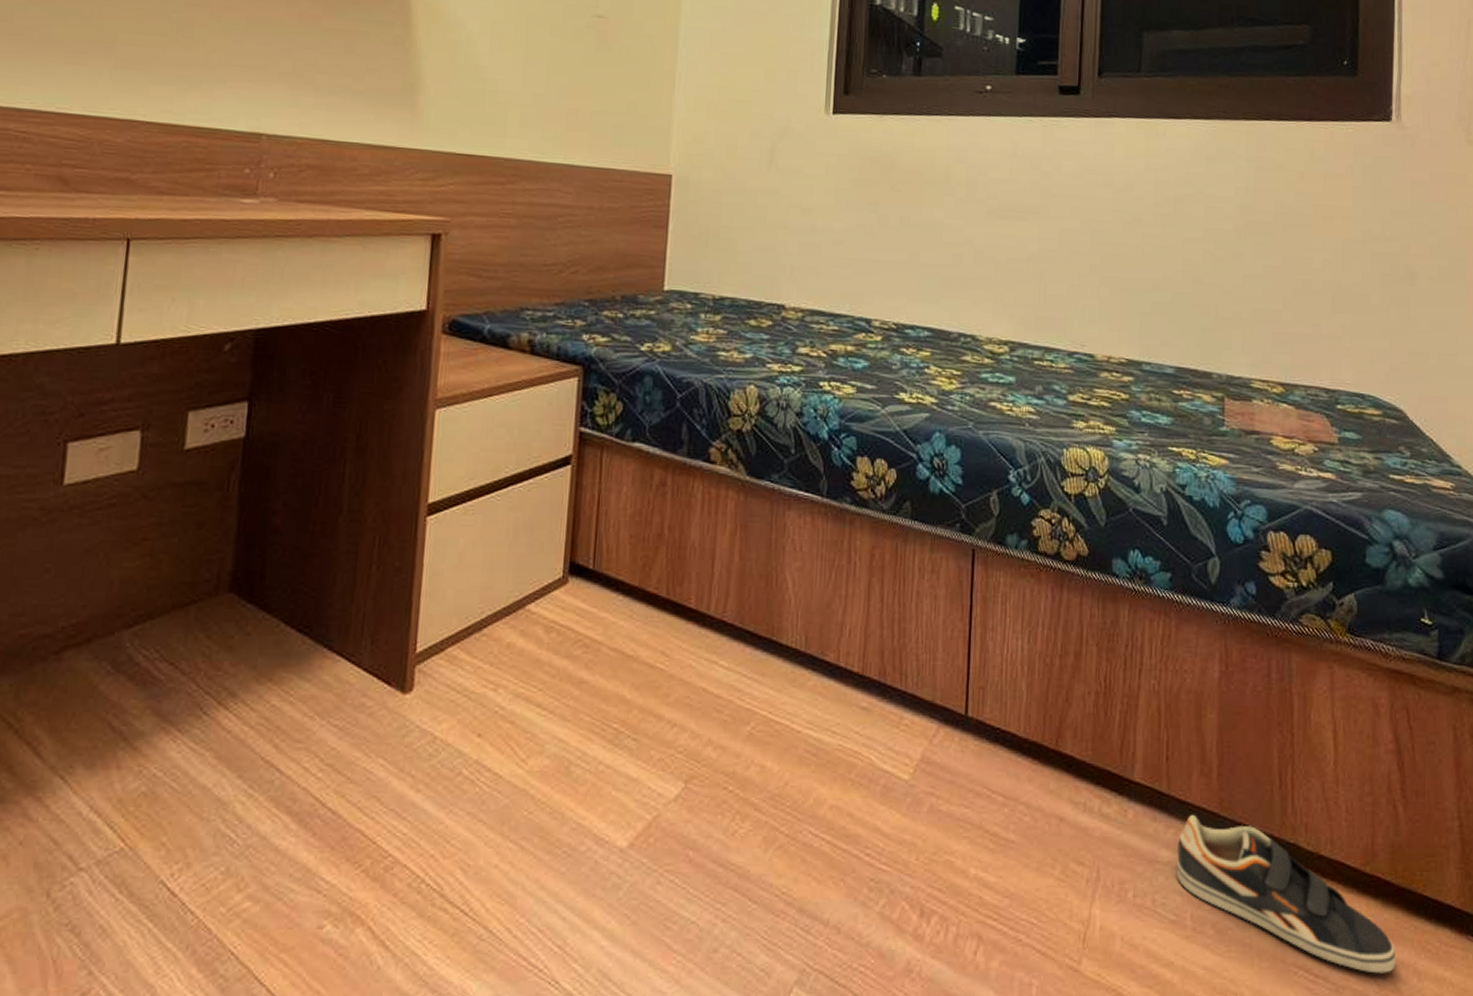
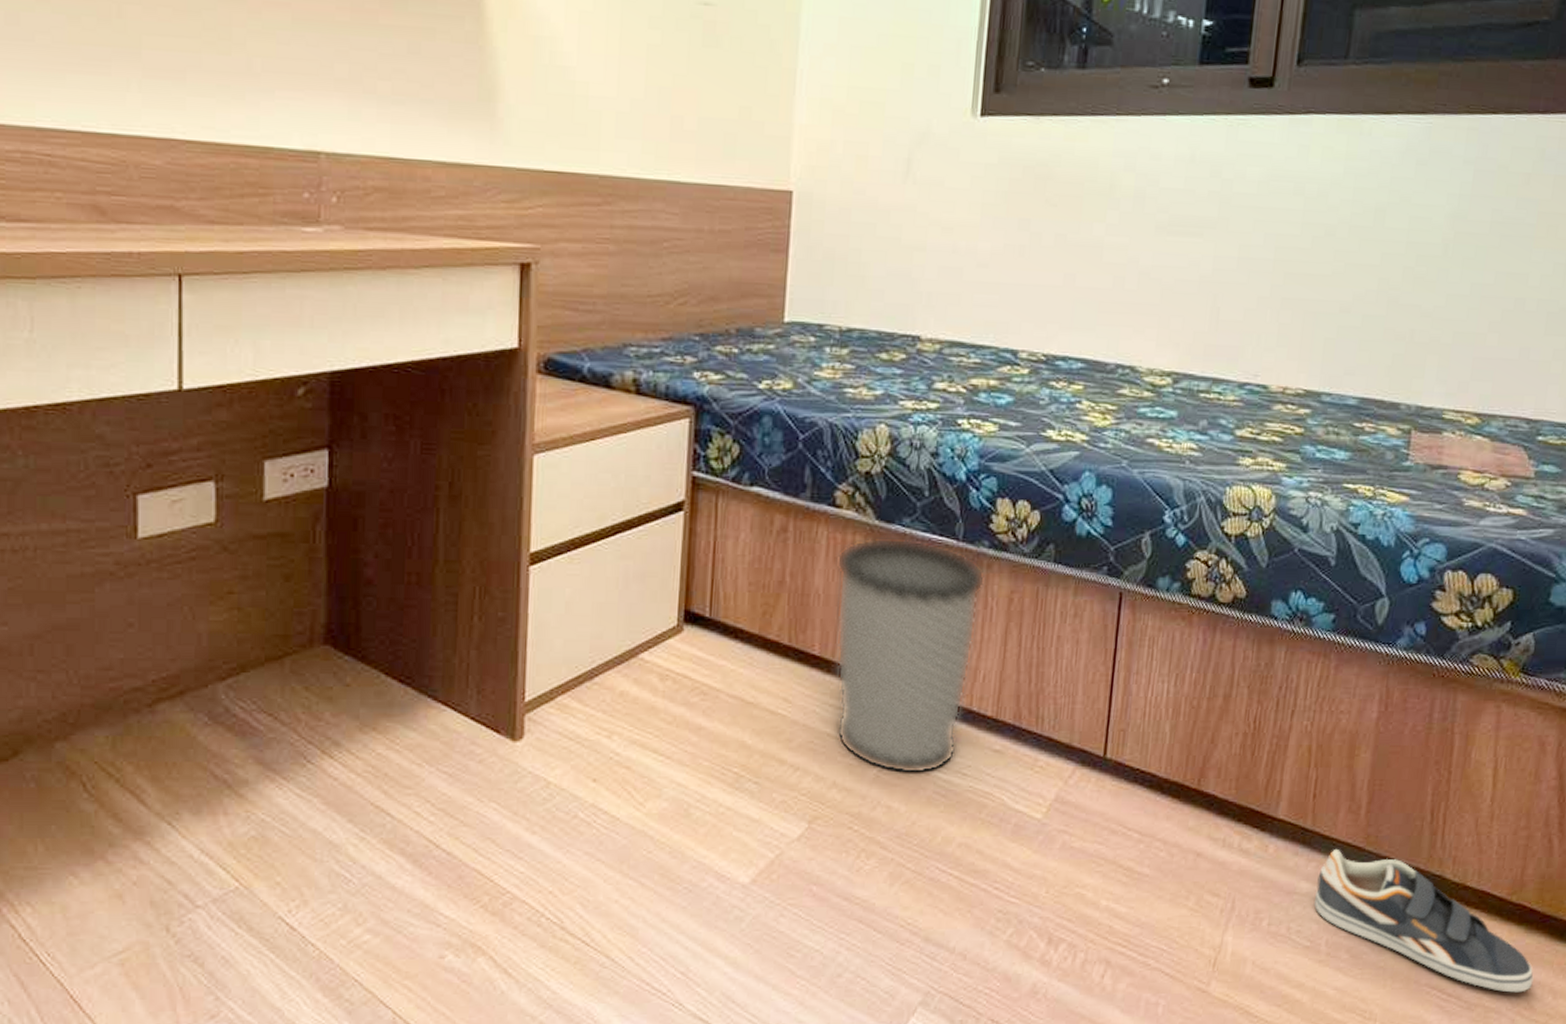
wastebasket: none [710,491,849,734] -> present [835,536,986,776]

